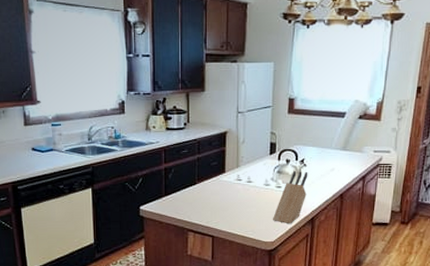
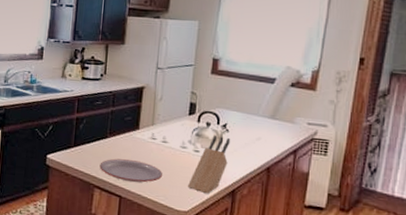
plate: none [191,201,249,222] -> present [99,158,162,183]

